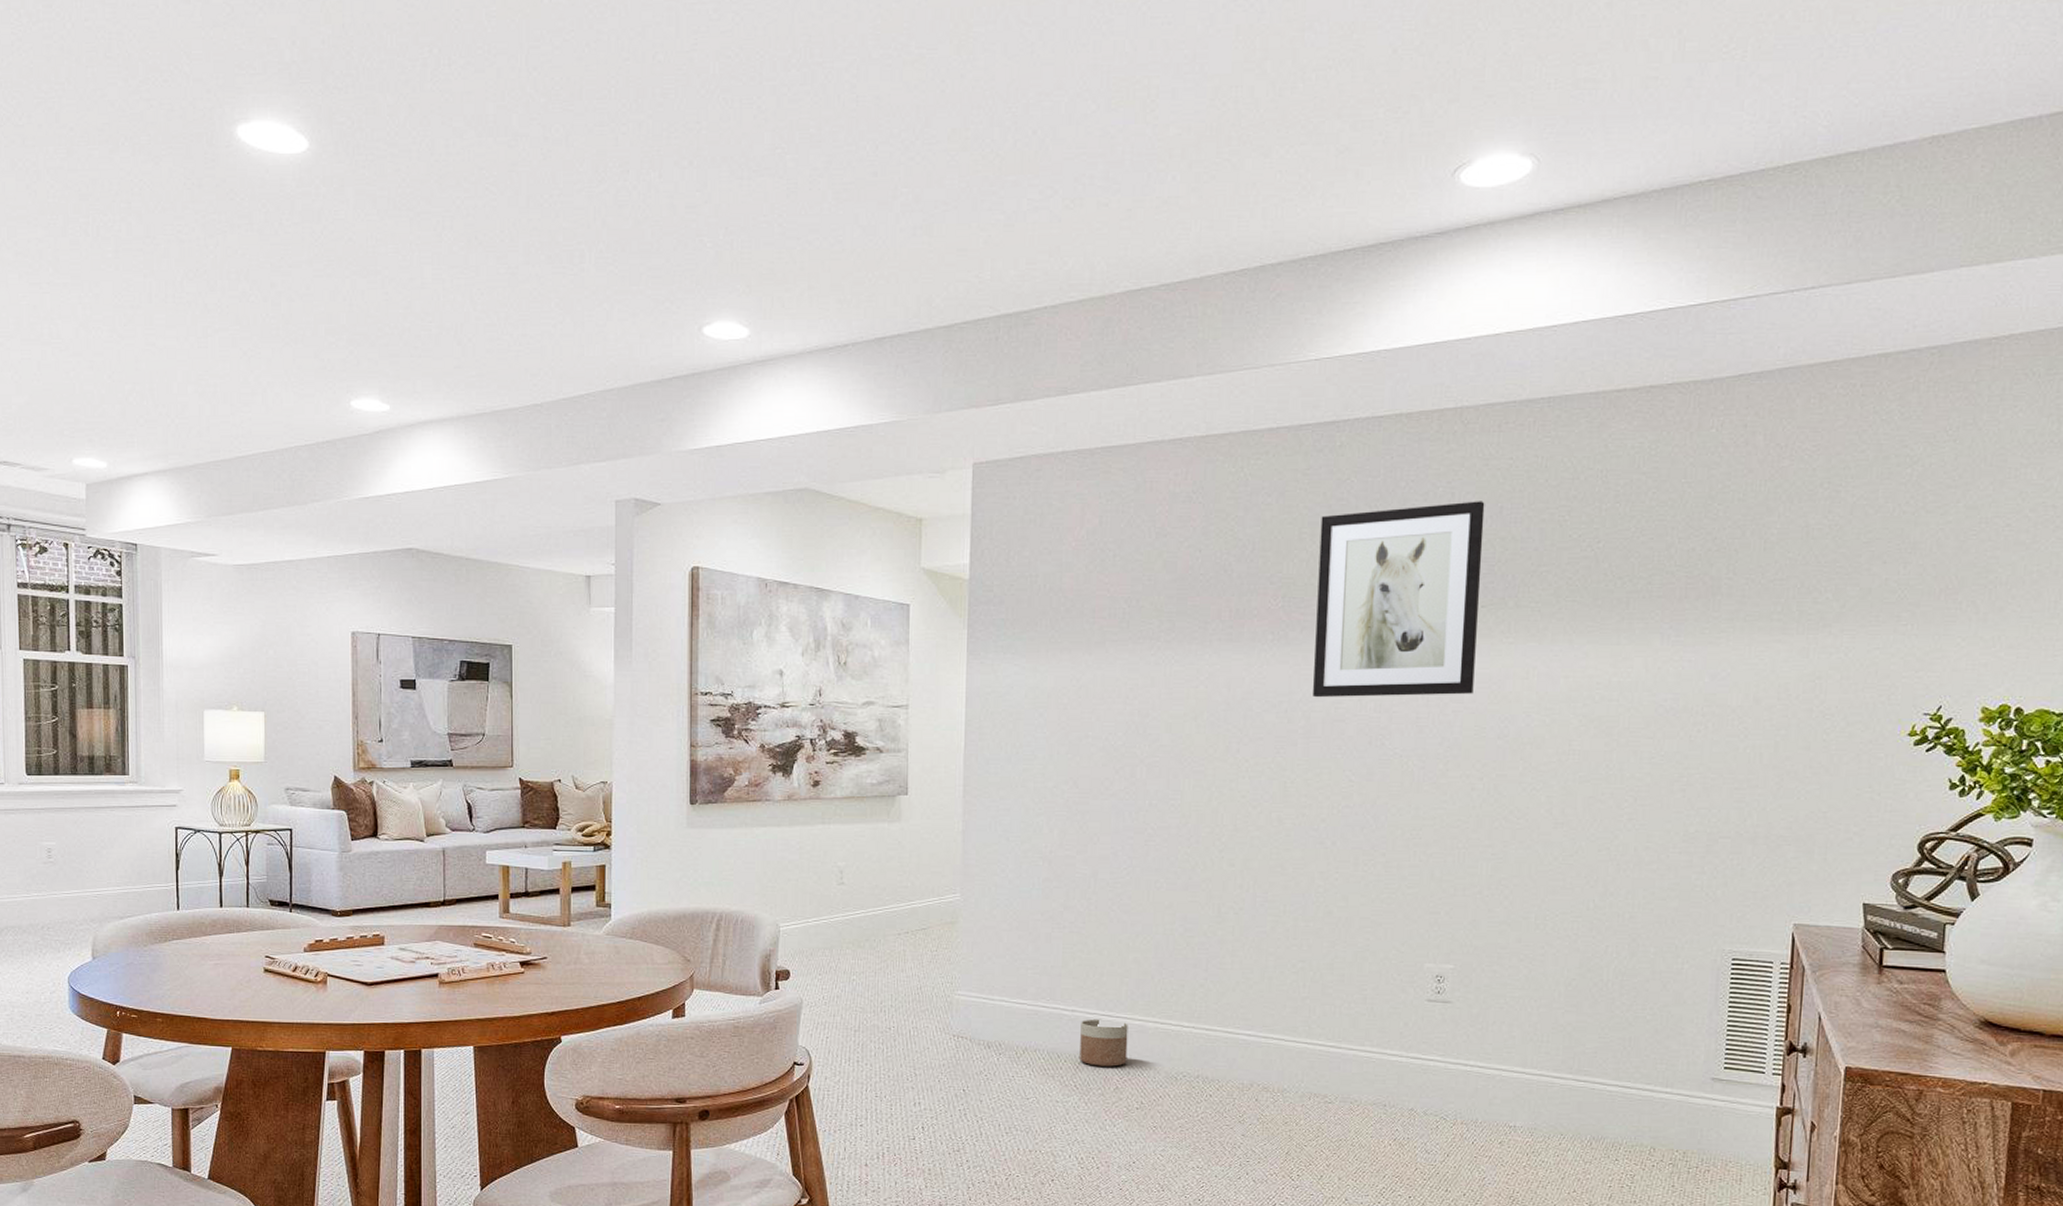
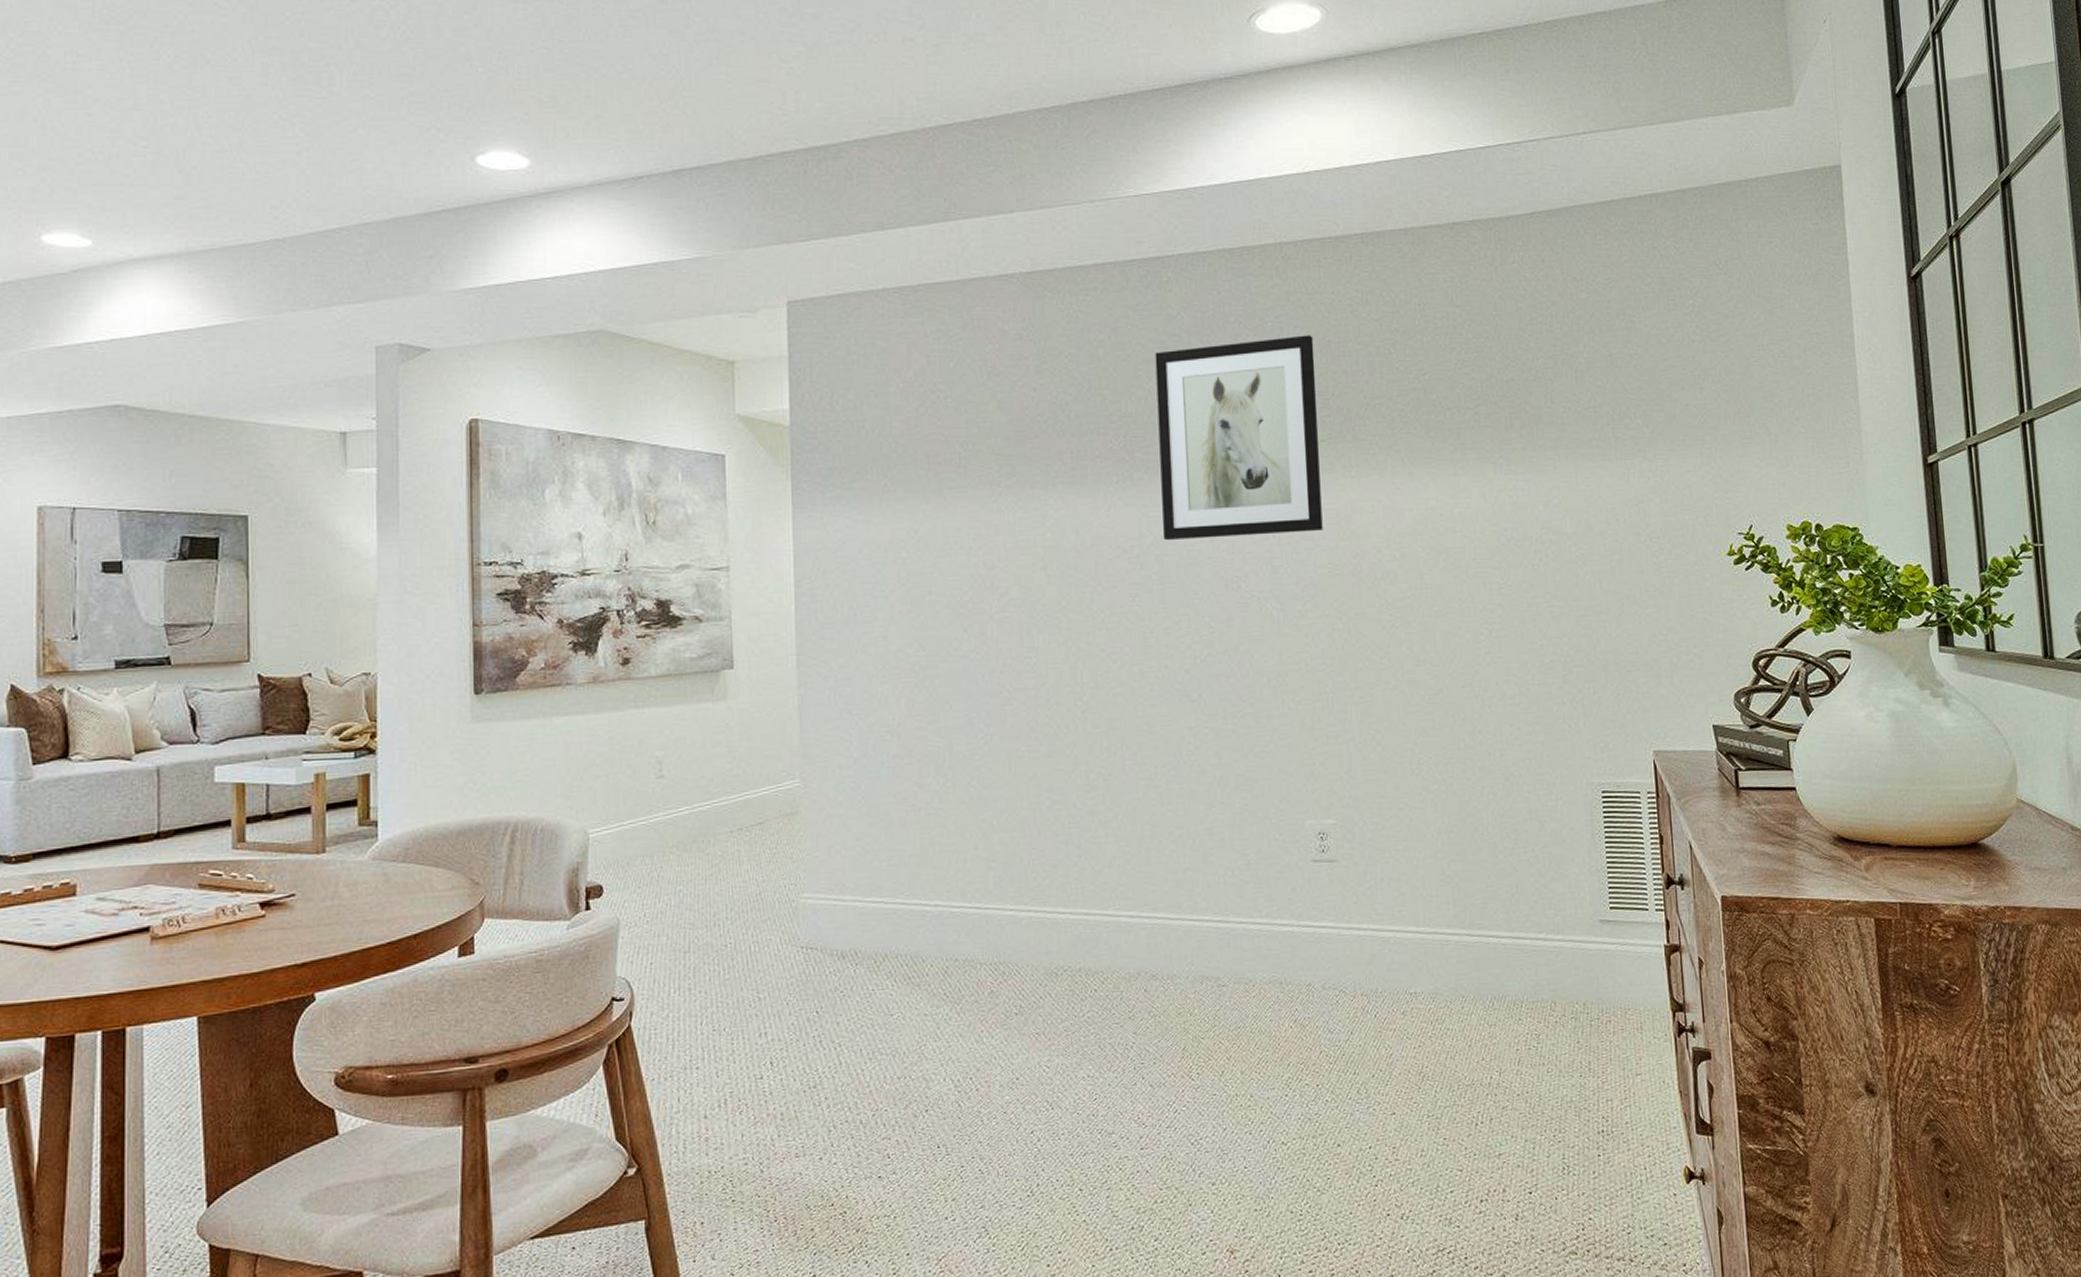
planter: present [1080,1019,1128,1067] -> none [946,912,1001,969]

